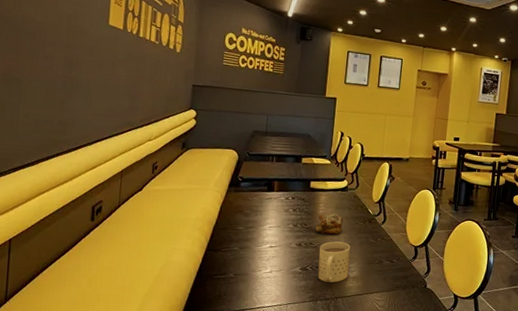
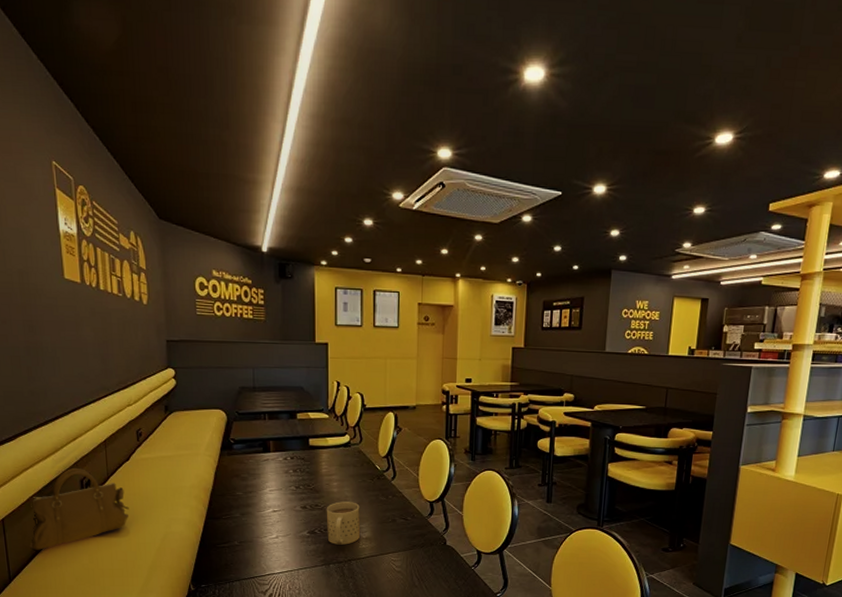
shoulder bag: none [30,194,135,272] -> present [29,467,130,550]
pastry: present [315,212,344,235] -> none [320,471,349,495]

